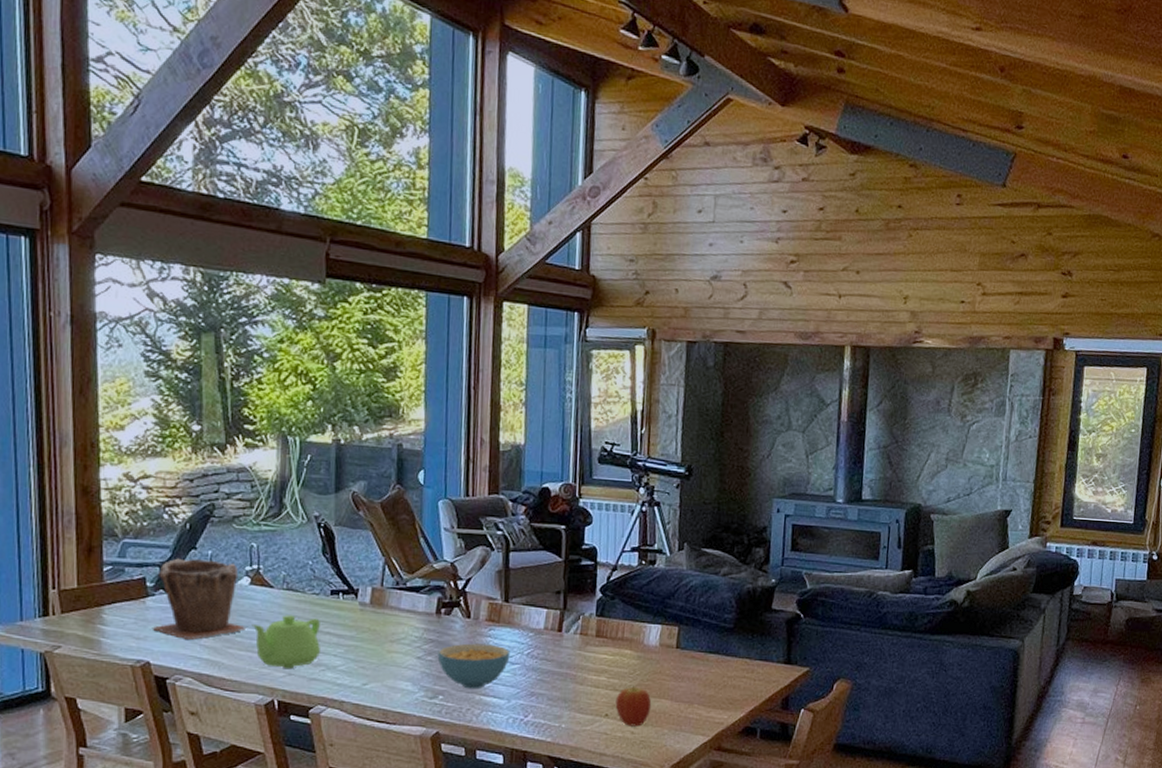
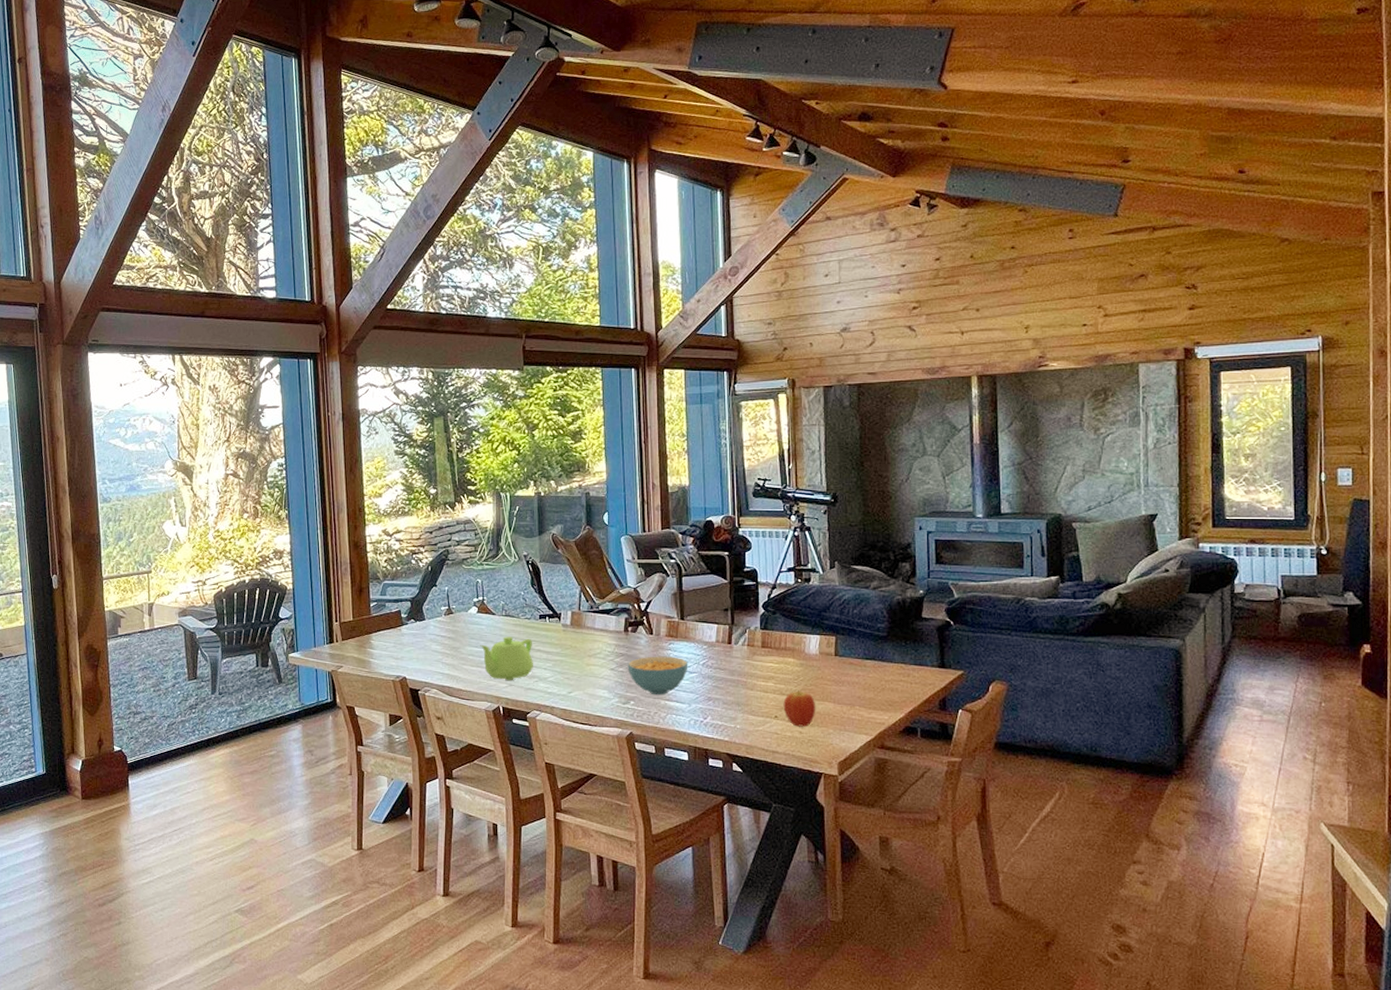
plant pot: present [152,558,247,640] -> none [406,594,476,658]

